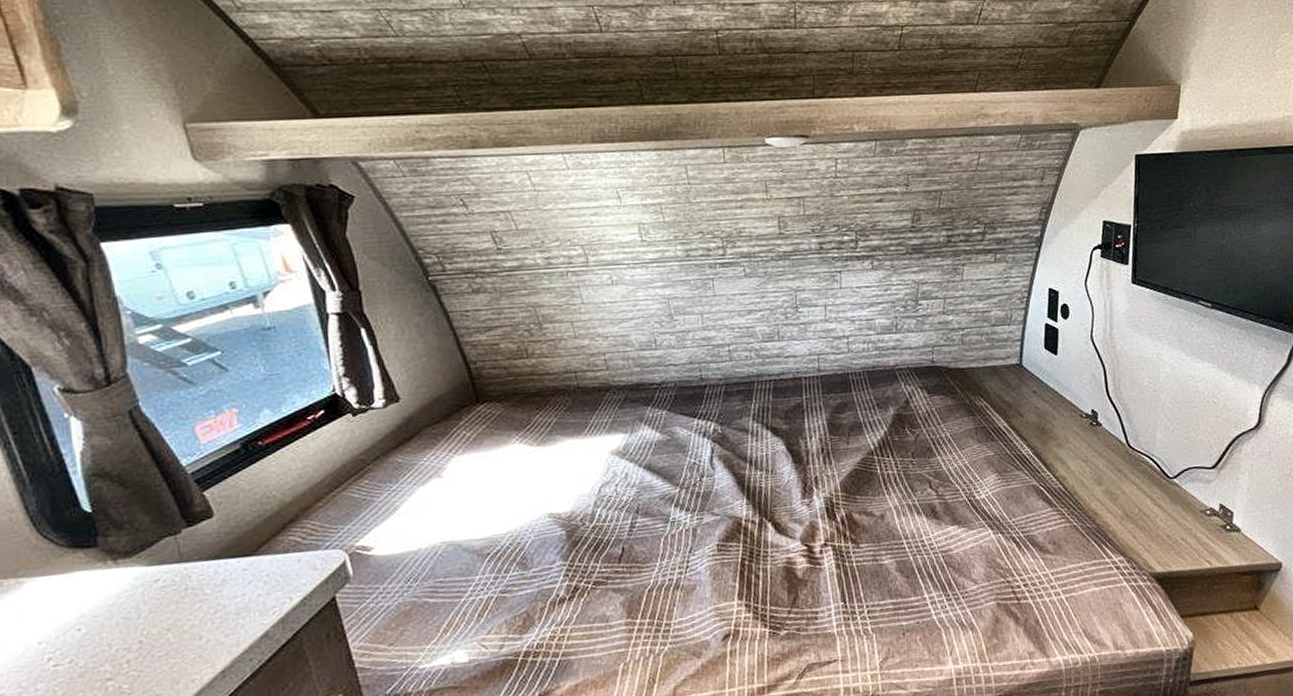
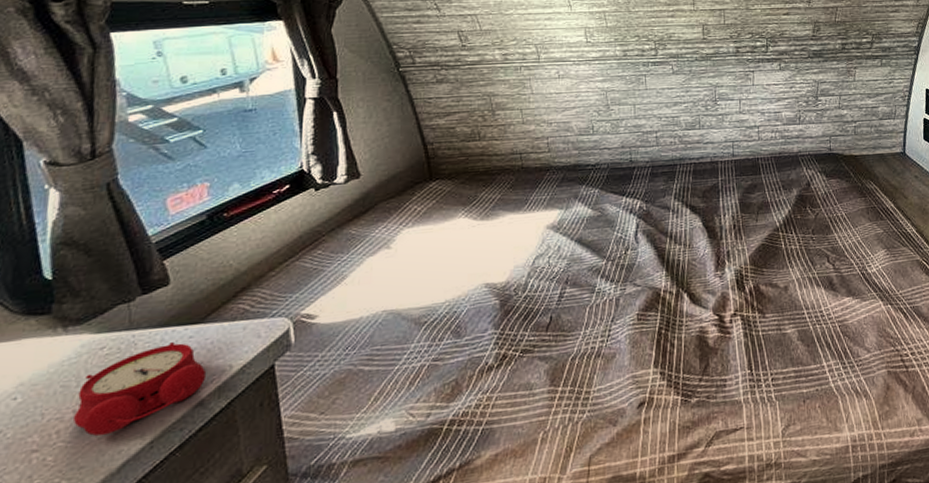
alarm clock: none [141,574,266,666] -> present [74,342,206,437]

